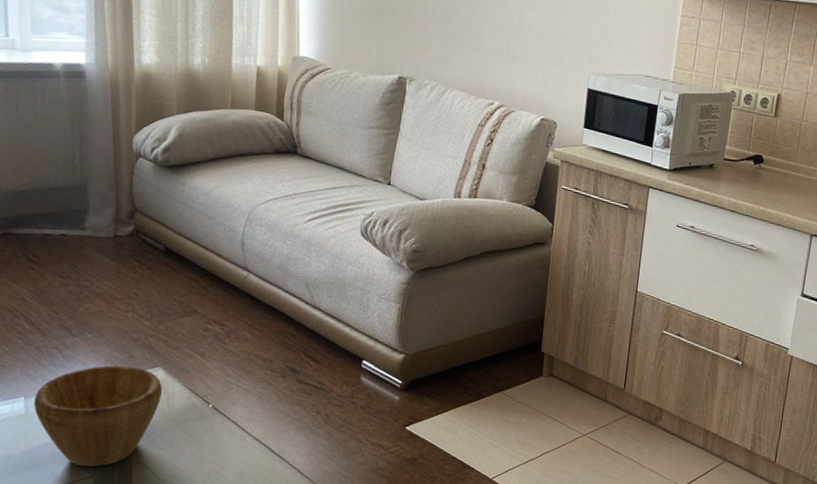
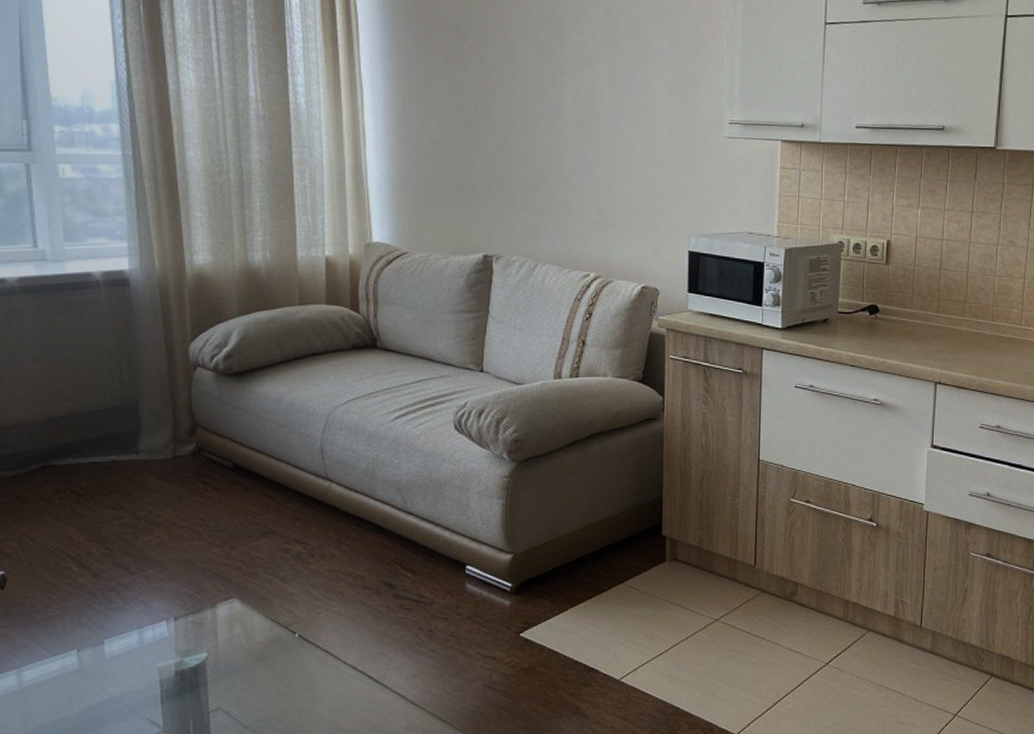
bowl: present [34,365,163,468] -> none [89,601,240,722]

